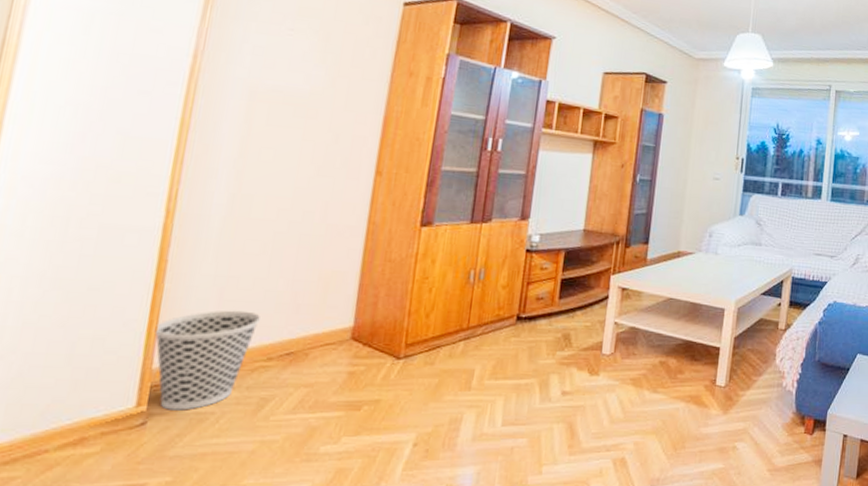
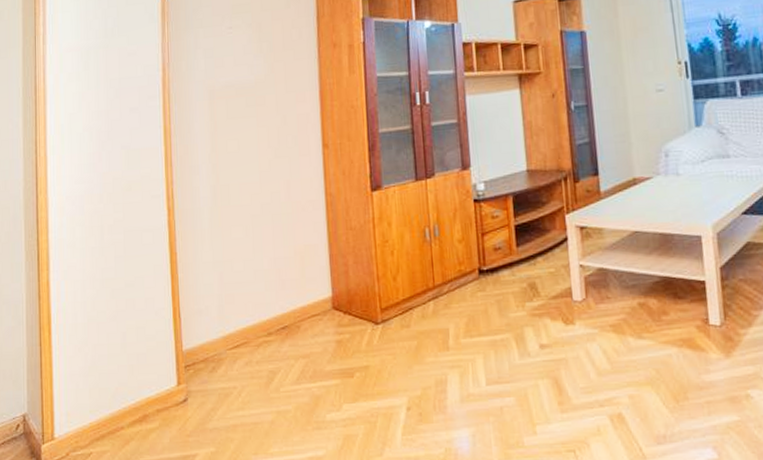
wastebasket: present [153,310,262,411] -> none [177,291,256,387]

